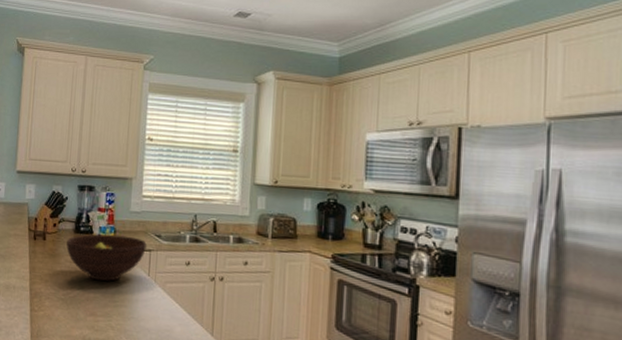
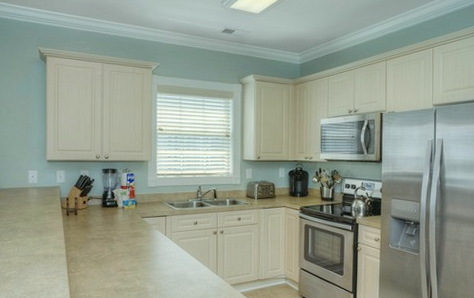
fruit bowl: present [66,234,147,282] -> none [96,206,162,244]

